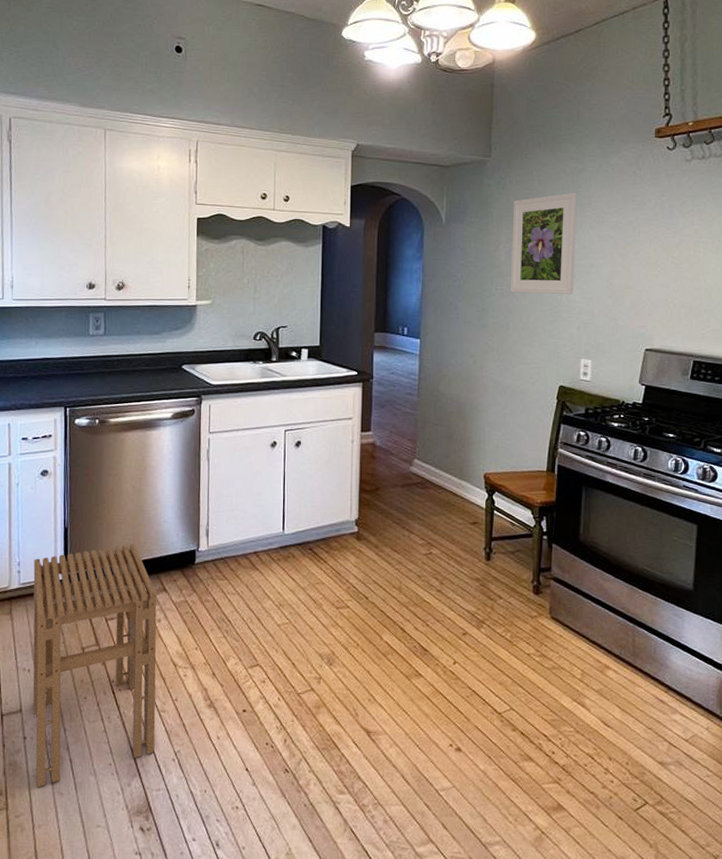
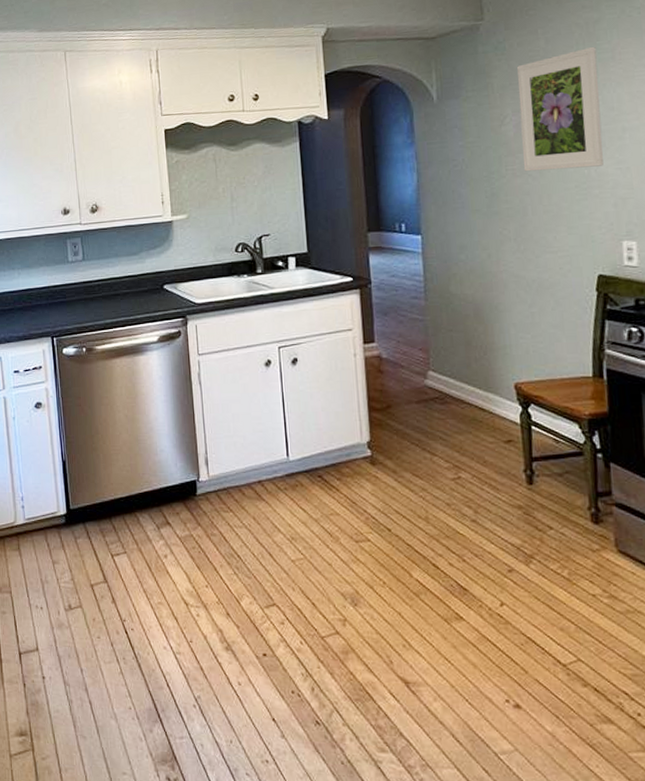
stool: present [33,544,157,788] -> none [36,476,174,730]

